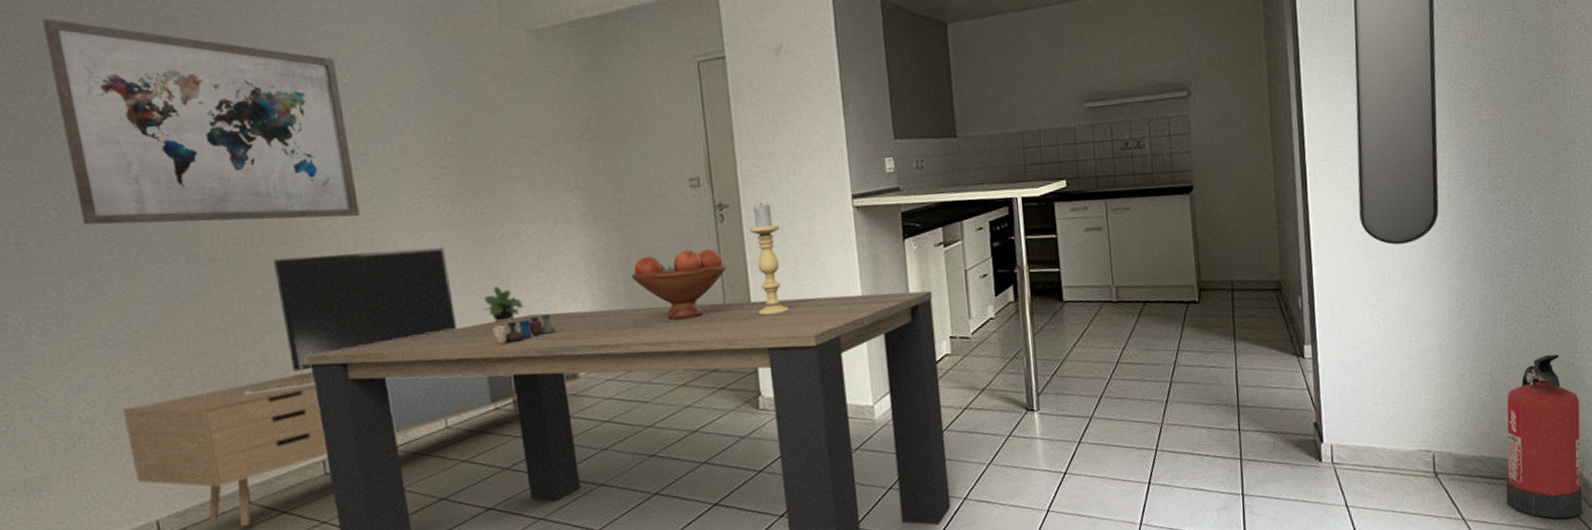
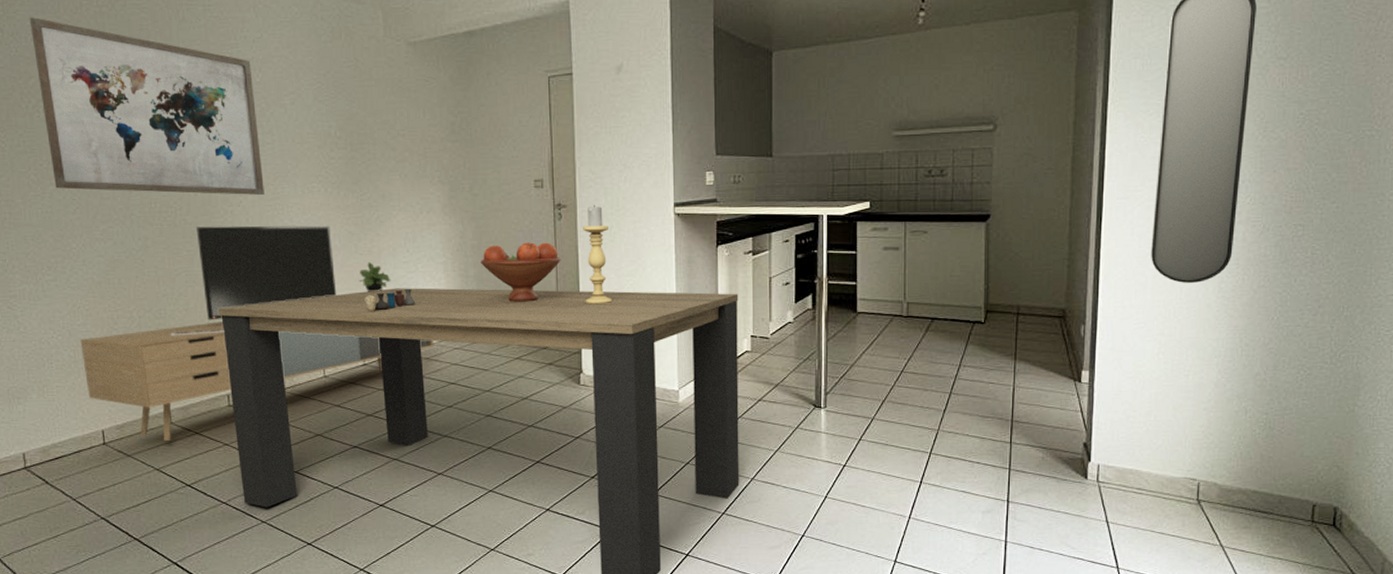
fire extinguisher: present [1506,354,1583,519] -> none [1267,399,1355,555]

